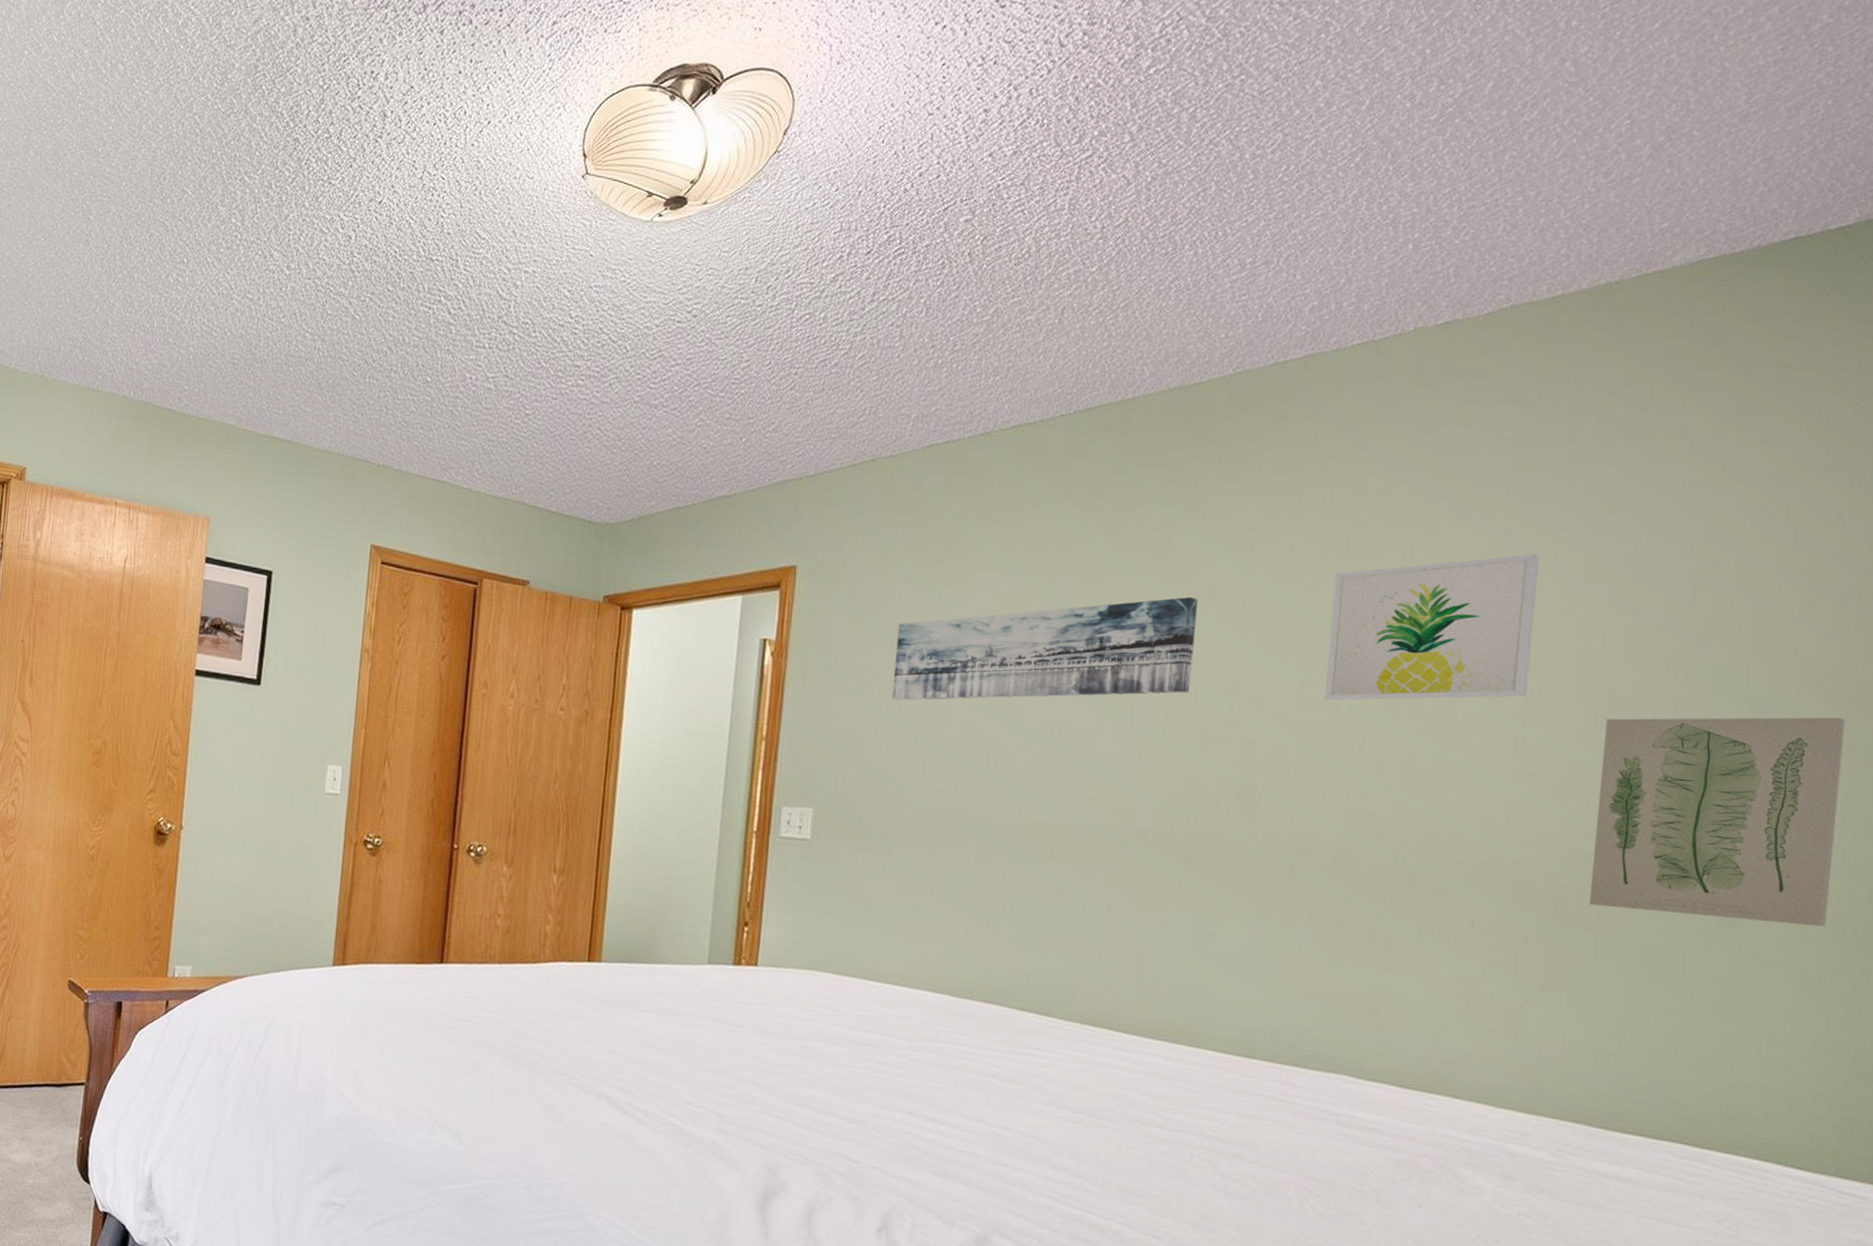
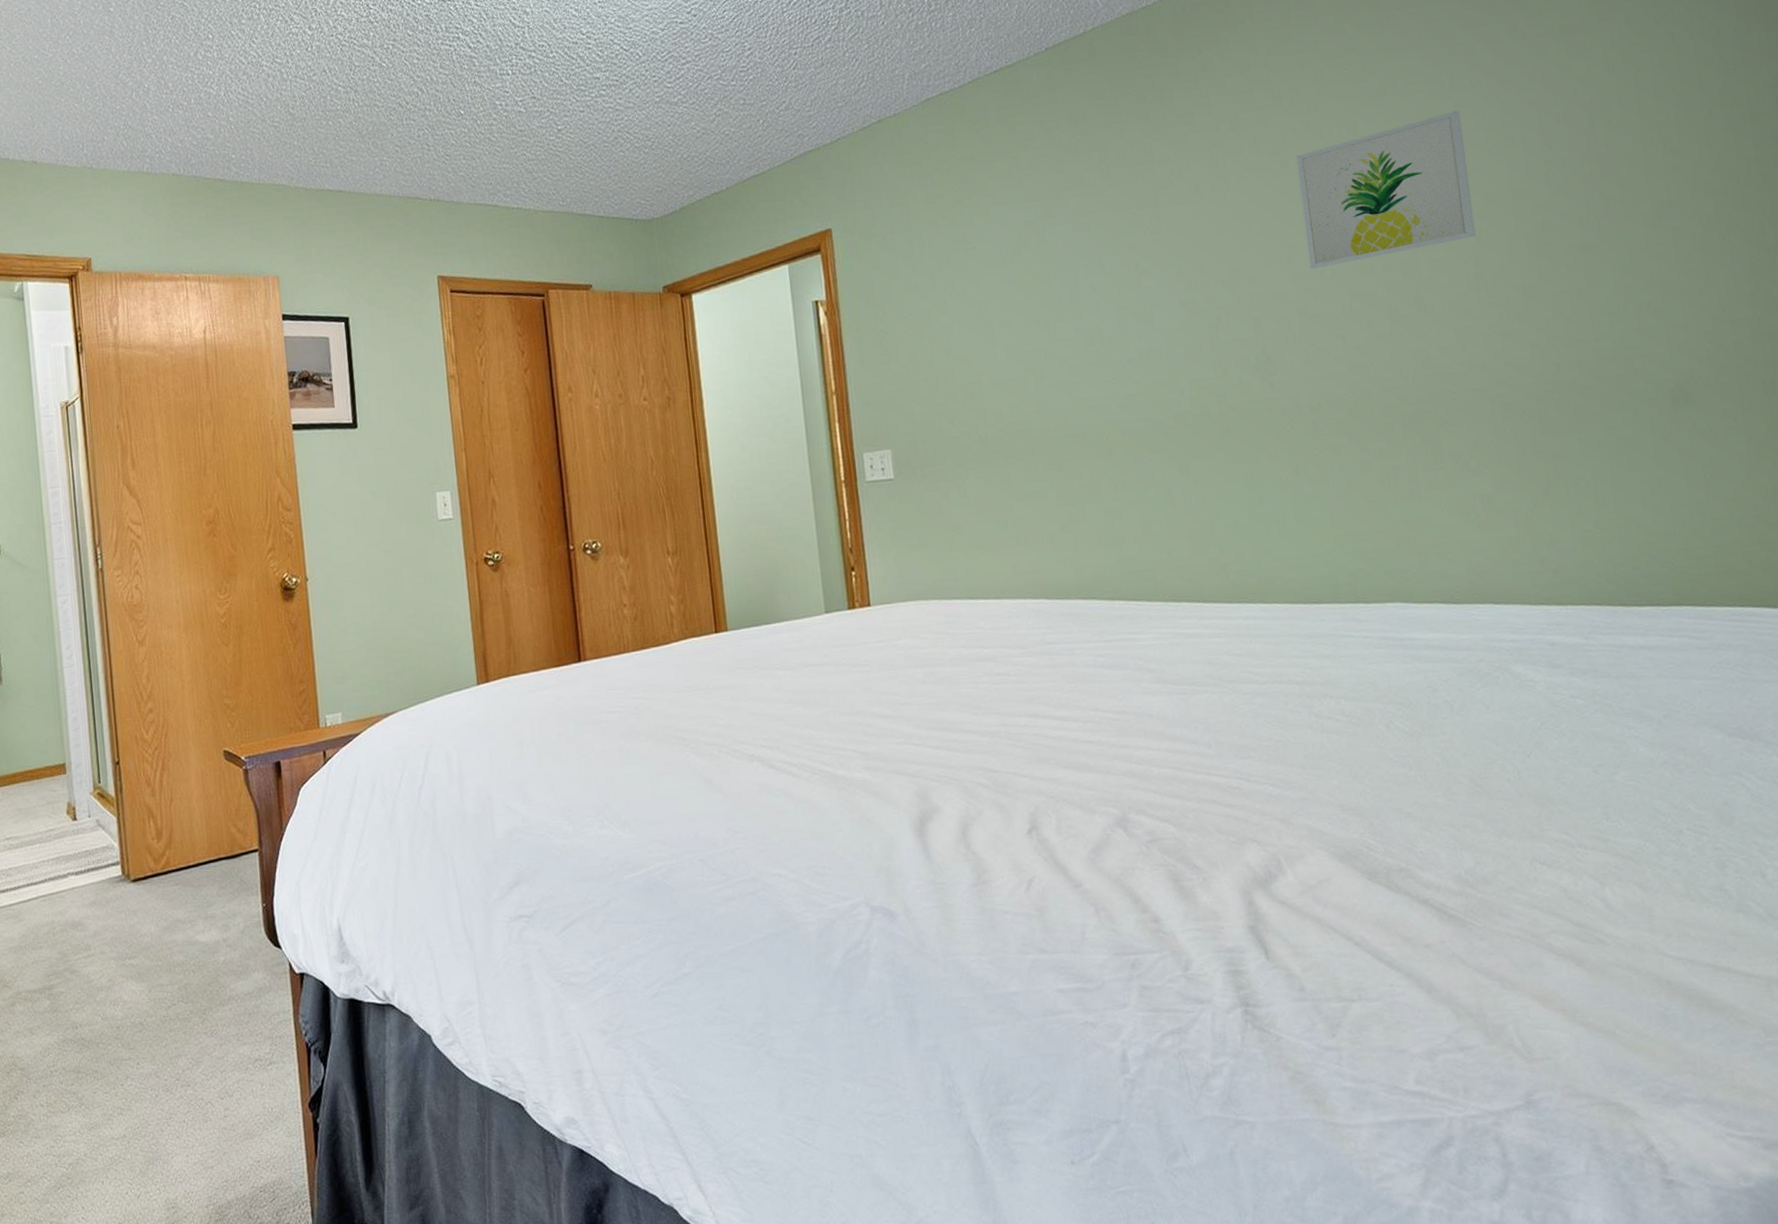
wall art: present [891,596,1198,701] -> none [932,197,1196,336]
wall art: present [1589,717,1846,927] -> none [1545,209,1759,410]

